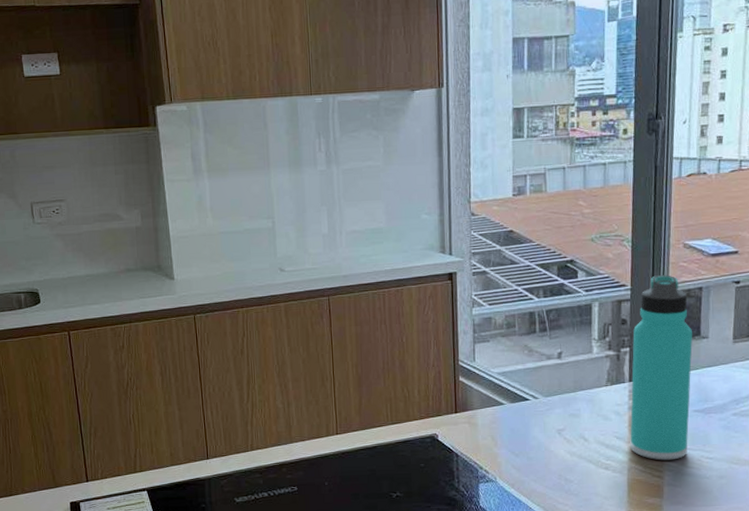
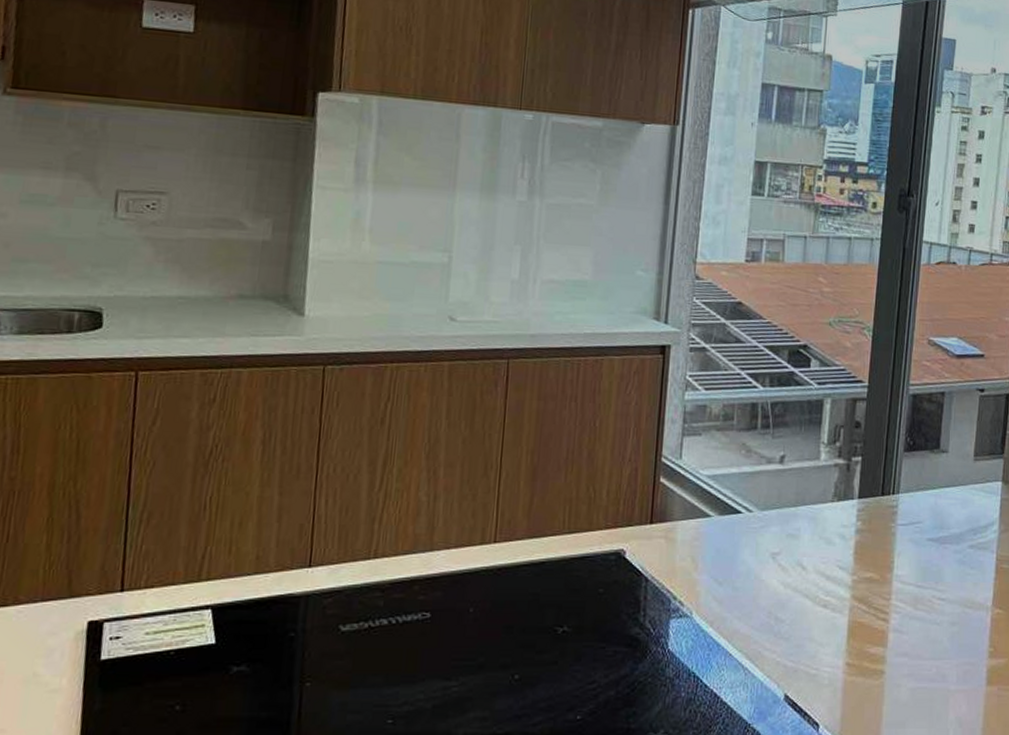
thermos bottle: present [630,275,693,461] -> none [854,373,931,600]

